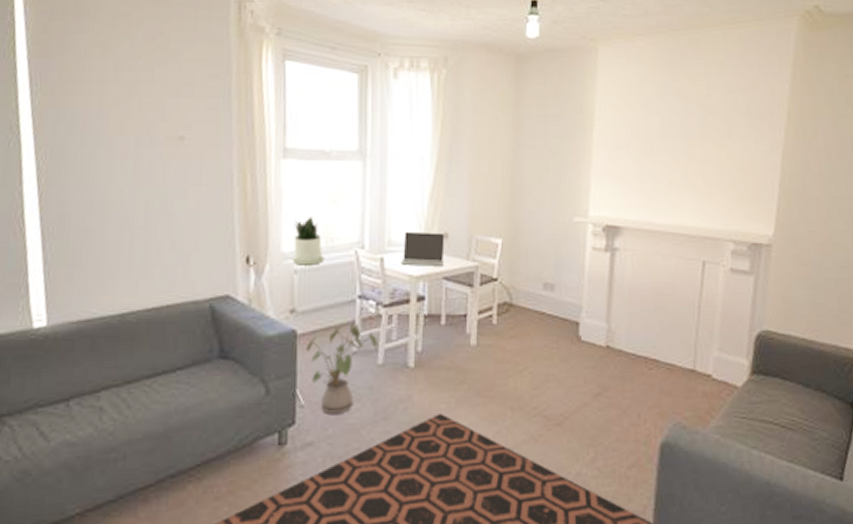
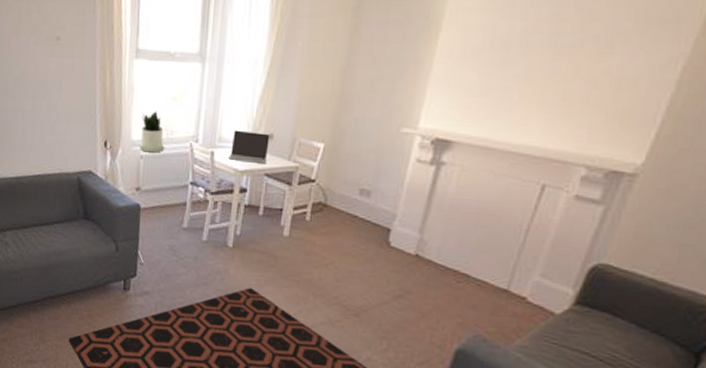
house plant: present [305,323,377,415] -> none [146,204,204,275]

